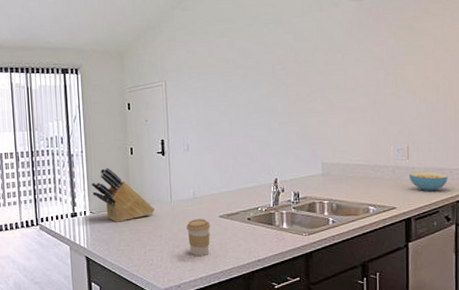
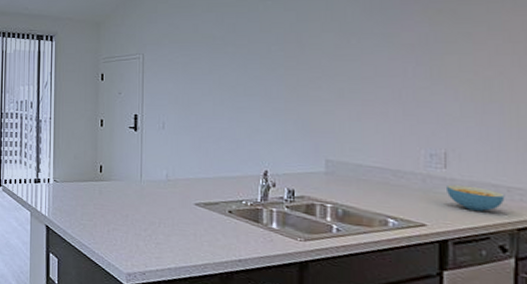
knife block: present [91,167,156,222] -> none [57,136,123,195]
coffee cup: present [187,219,211,256] -> none [157,203,184,245]

